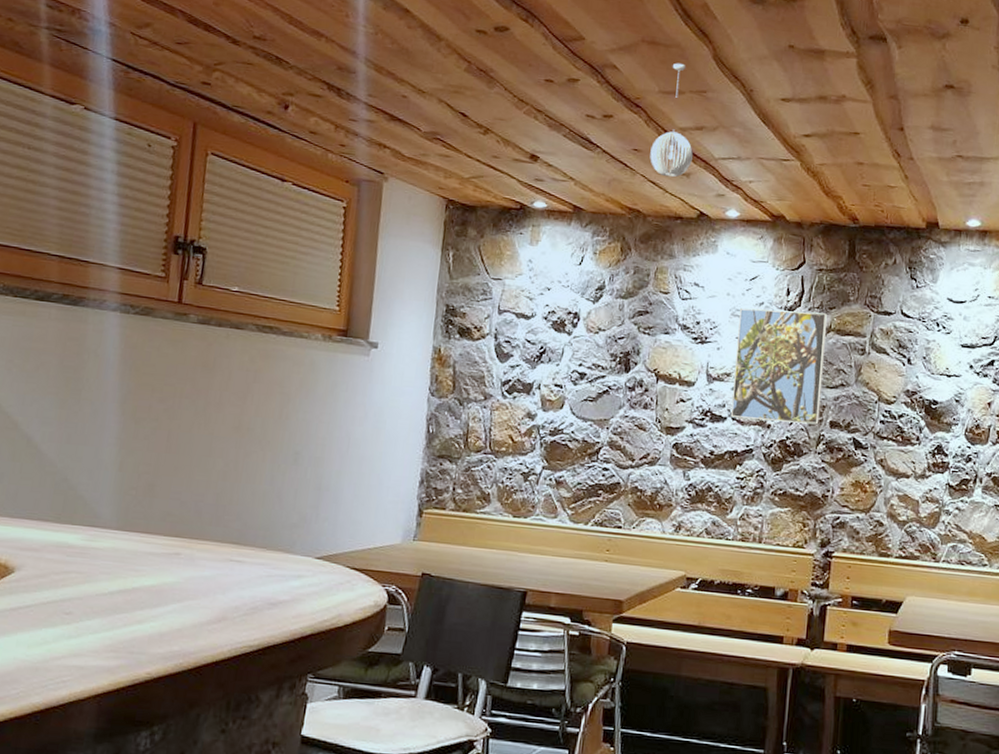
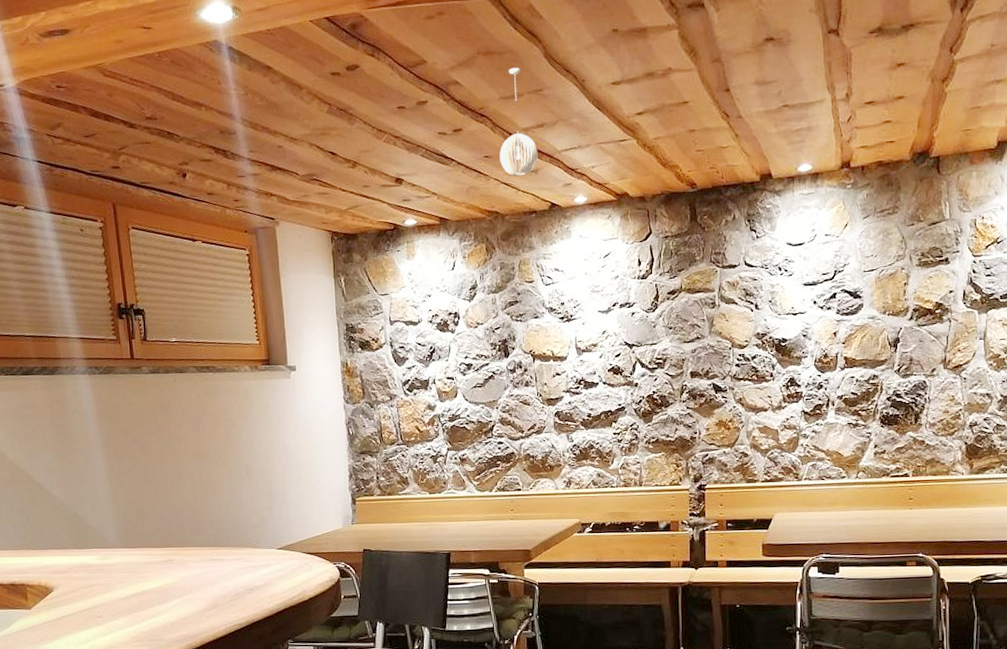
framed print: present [730,307,827,425] -> none [597,276,681,382]

